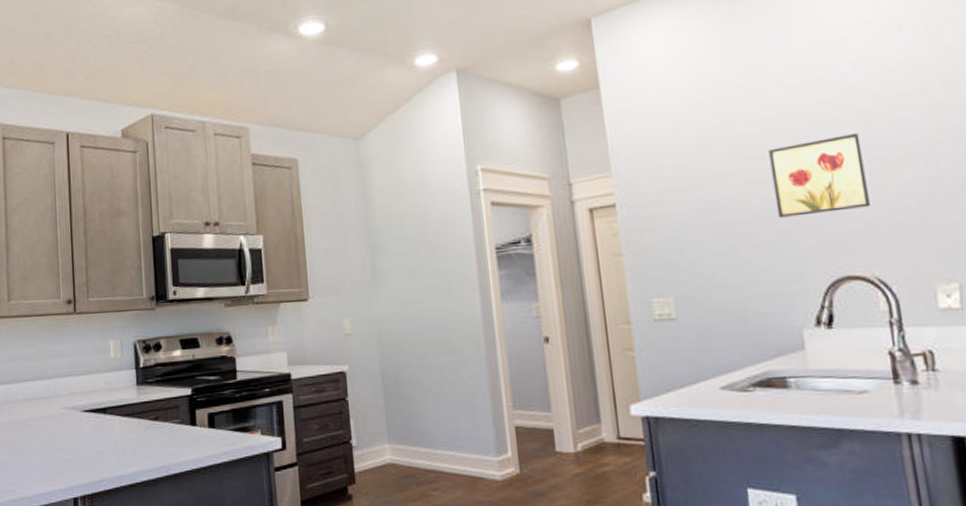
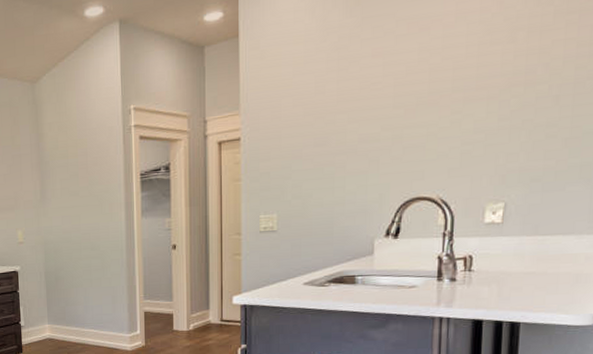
wall art: present [768,132,872,218] -> none [370,77,449,150]

